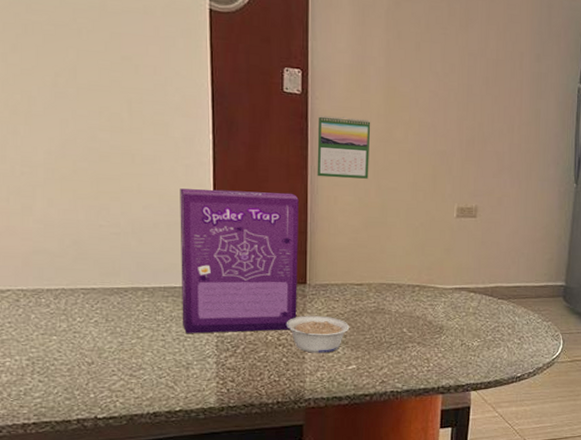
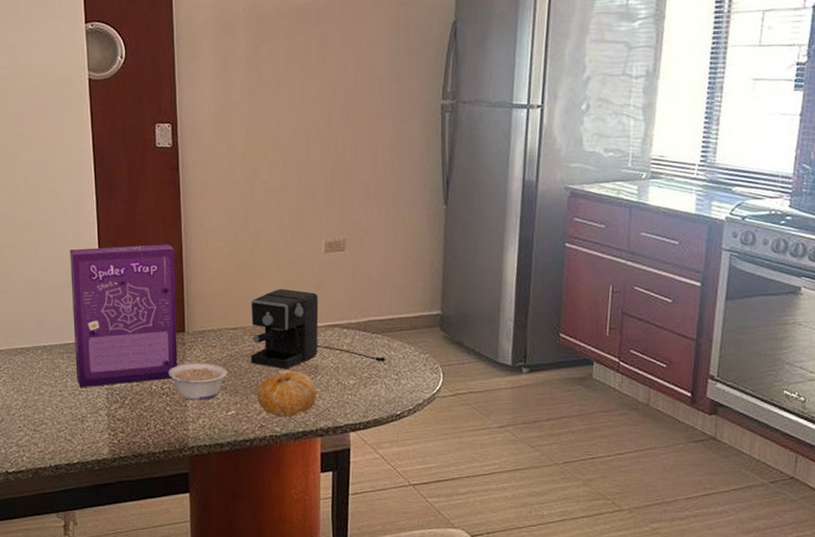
calendar: present [317,115,371,179] -> none [188,164,238,225]
coffee maker: none [374,249,510,328] -> present [250,288,386,369]
fruit: none [379,329,441,374] -> present [257,370,318,417]

